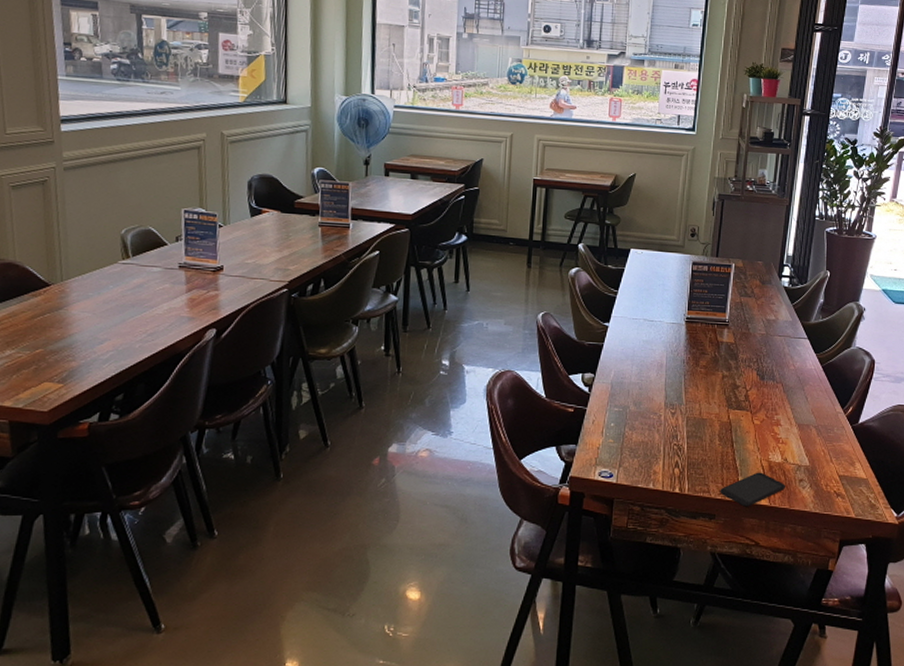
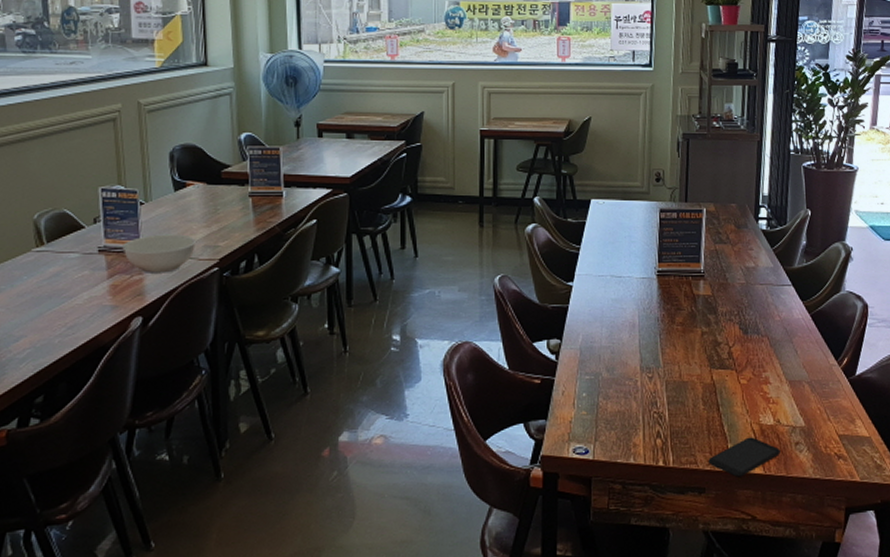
bowl: none [201,255,268,291] -> present [122,234,196,273]

